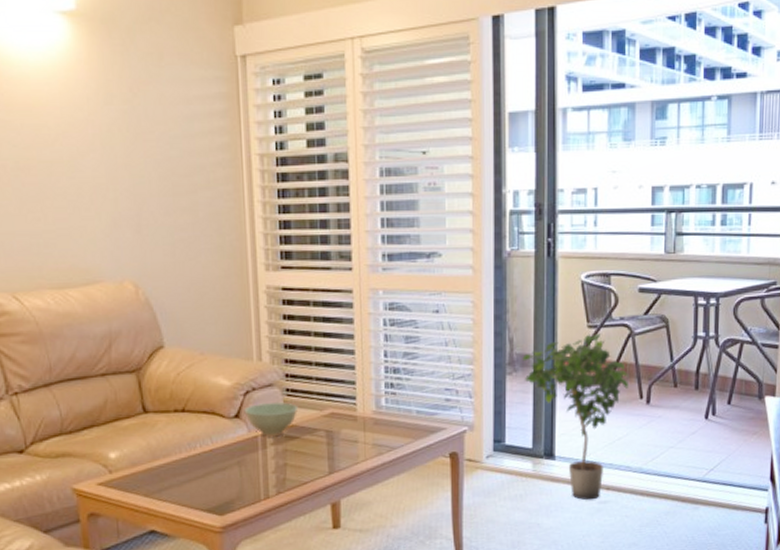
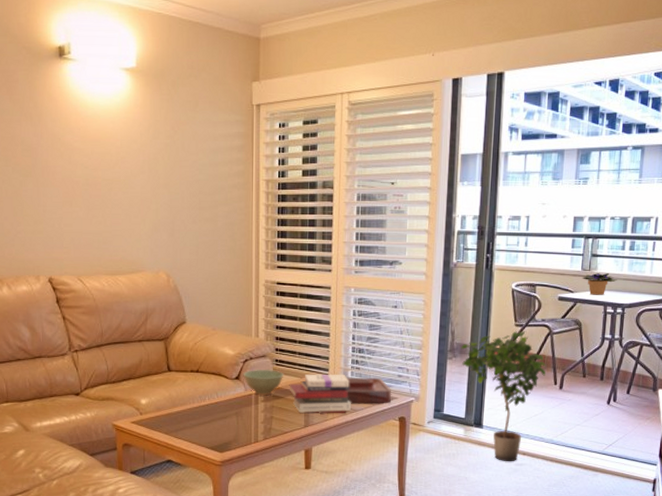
books: none [305,402,388,456] -> present [289,374,351,414]
decorative tray: none [379,403,438,440] -> present [346,377,391,404]
potted flower: none [665,256,708,284] -> present [581,273,617,295]

